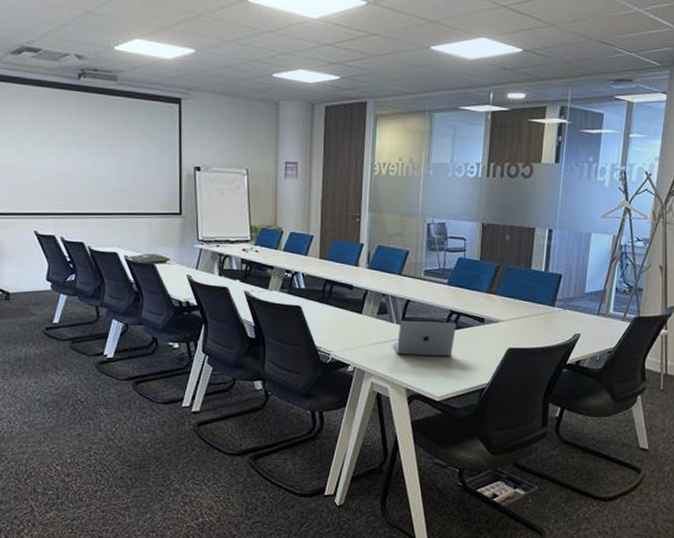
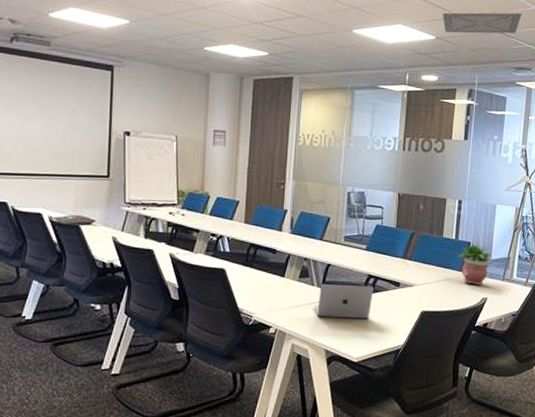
ceiling vent: none [530,17,622,44] -> present [442,12,522,34]
potted plant: none [548,274,586,321] -> present [458,242,492,286]

